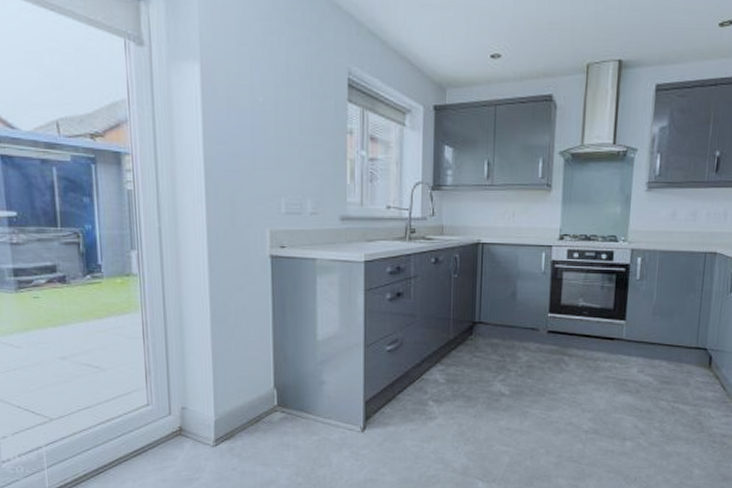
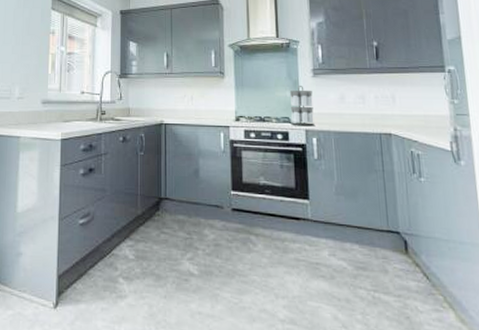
spice rack: none [617,201,644,245] -> present [290,86,314,127]

